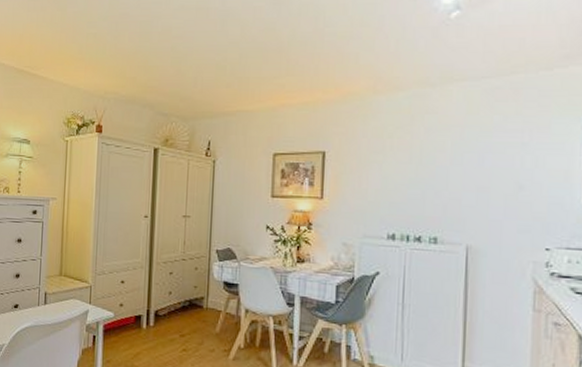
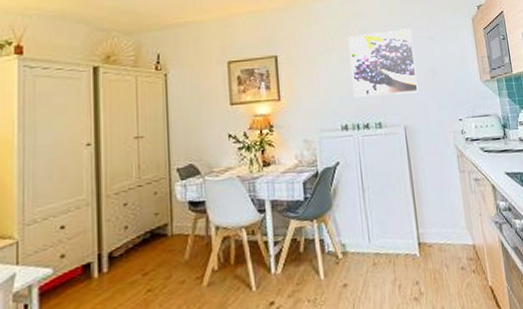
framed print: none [407,131,497,209] -> present [348,29,418,97]

